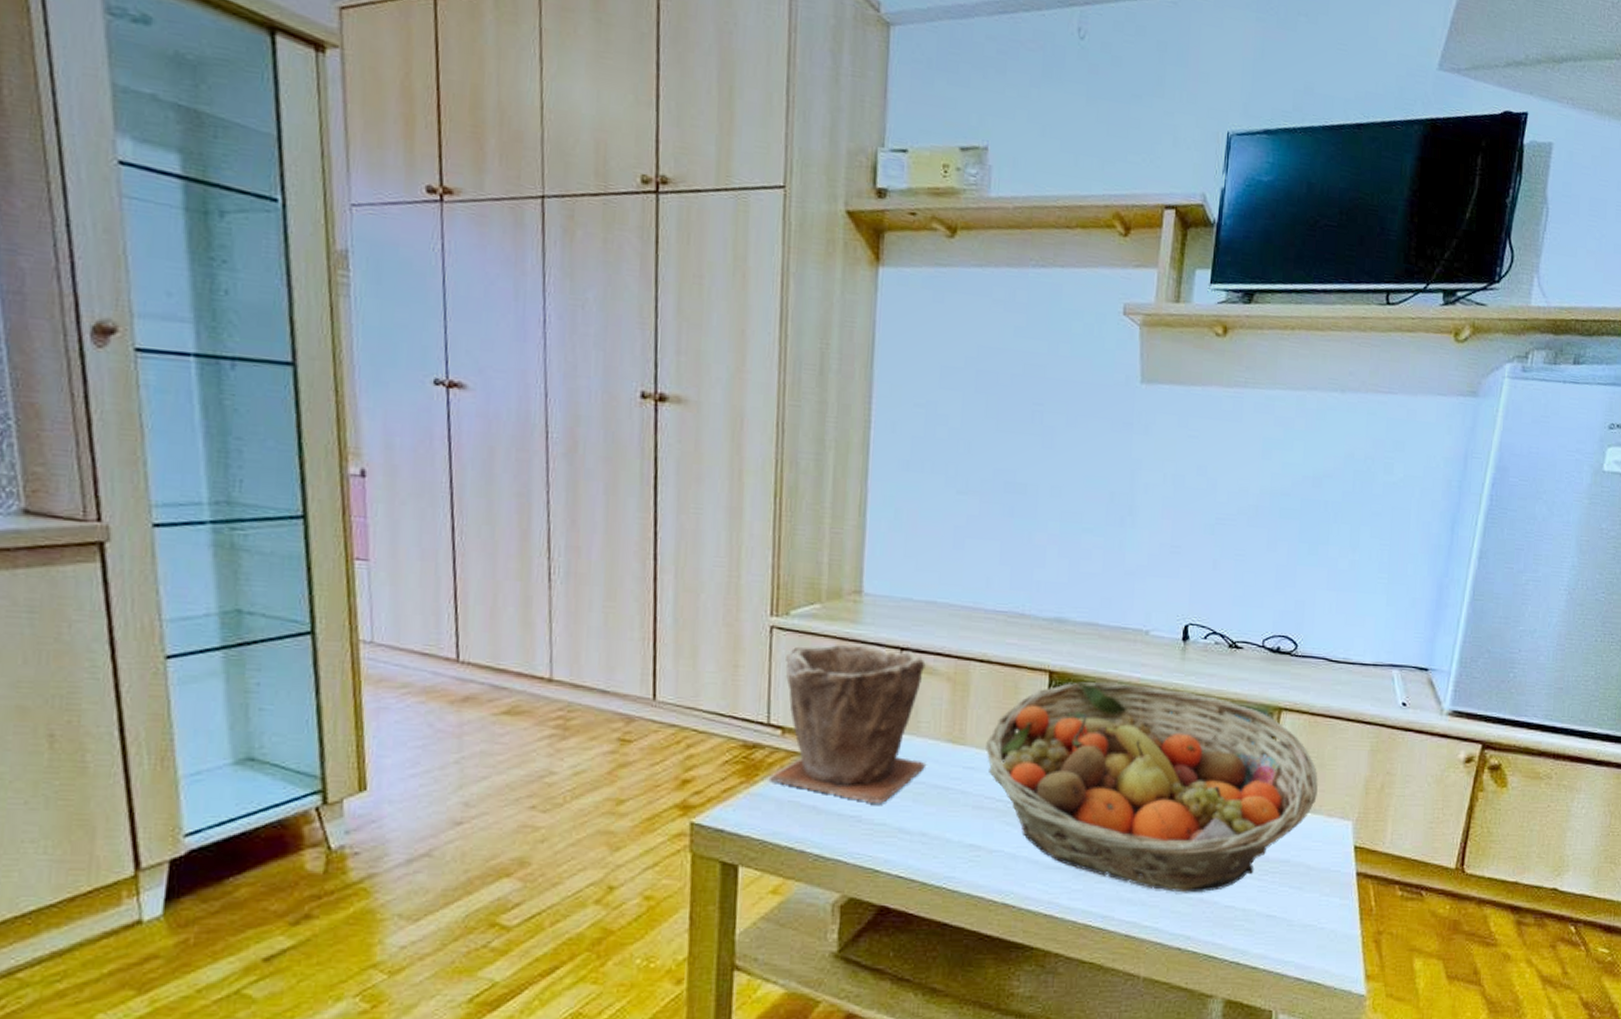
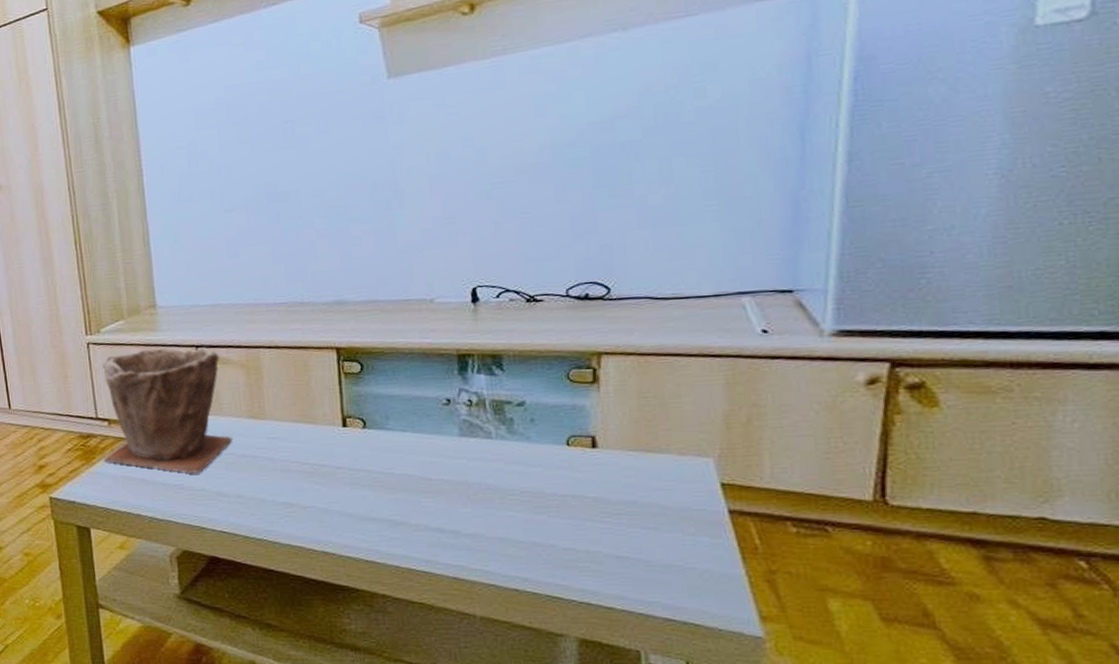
fruit basket: present [986,682,1318,893] -> none [285,349,662,538]

